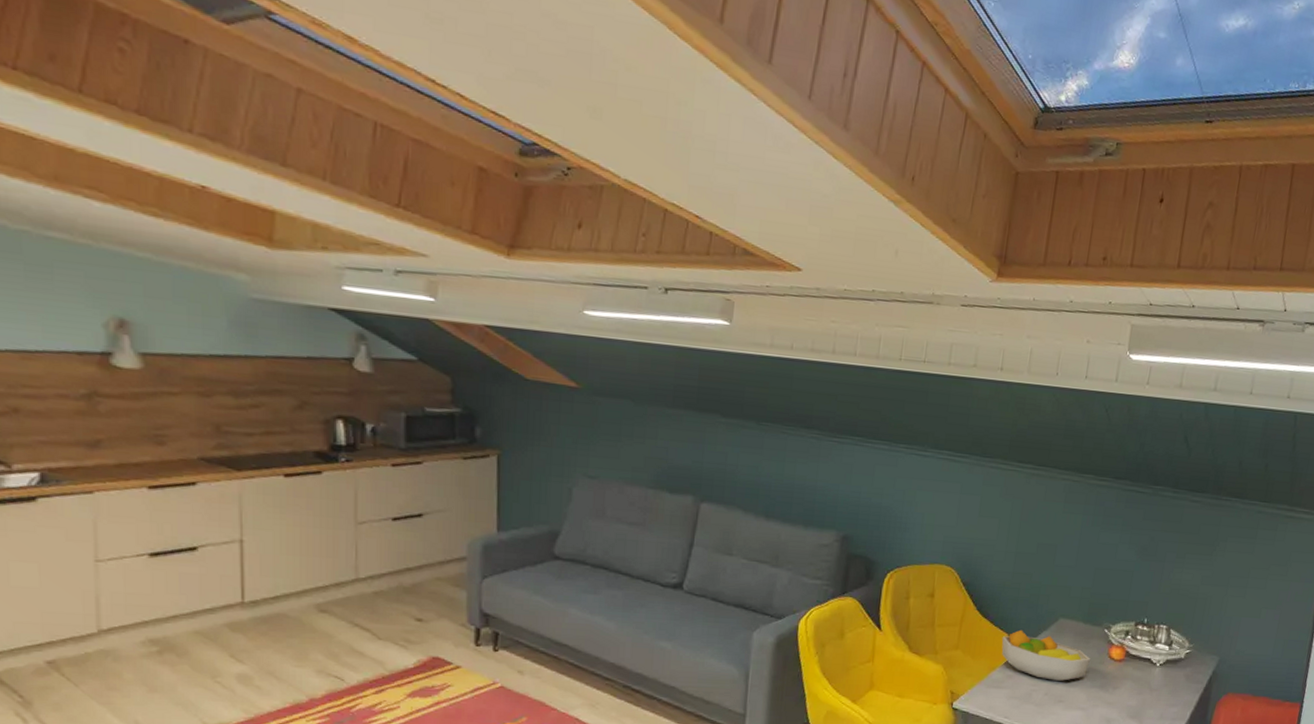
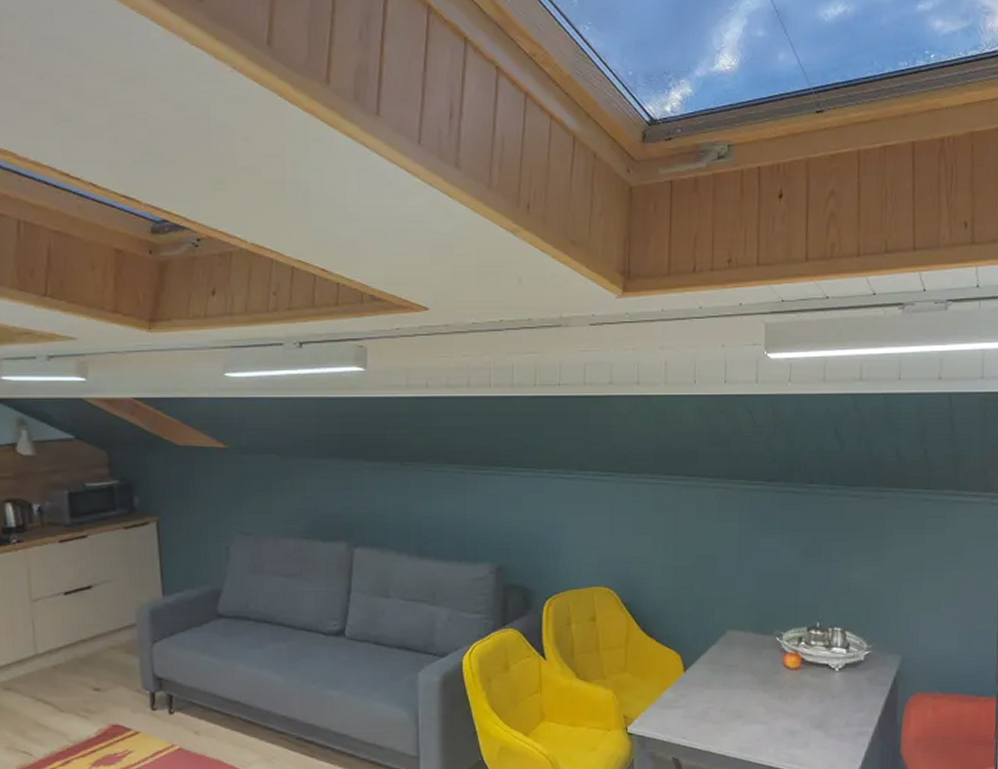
fruit bowl: present [1001,629,1090,681] -> none [670,645,765,696]

